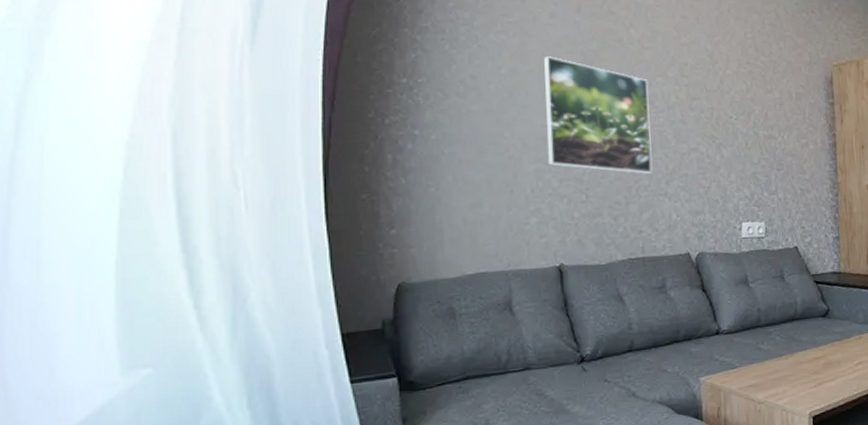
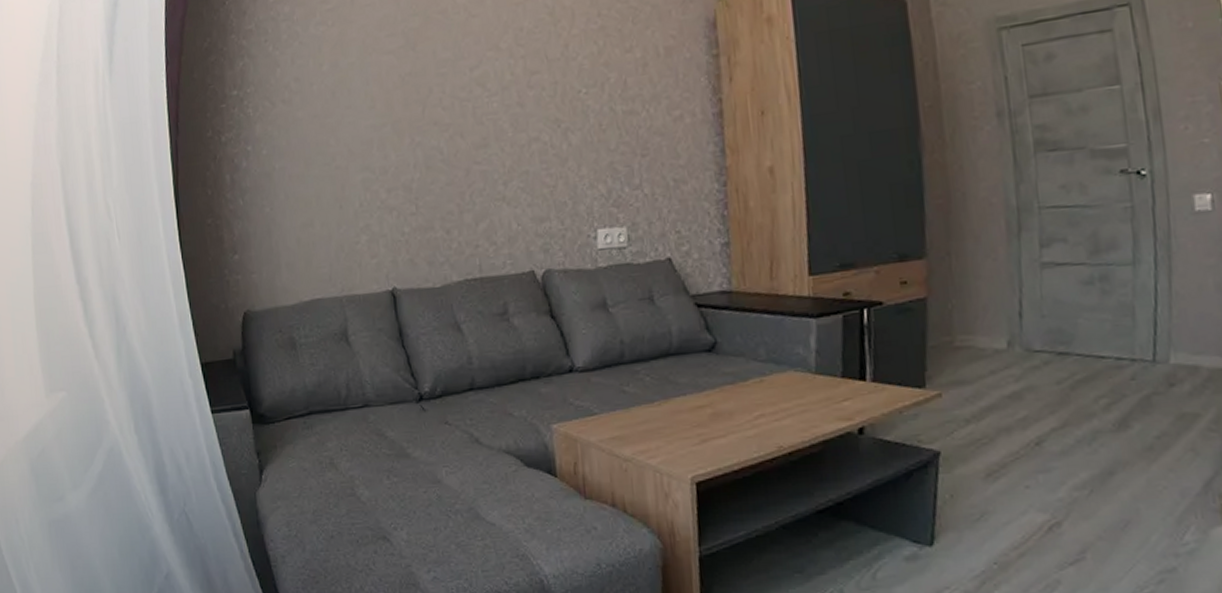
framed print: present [544,56,653,174] -> none [364,43,488,176]

